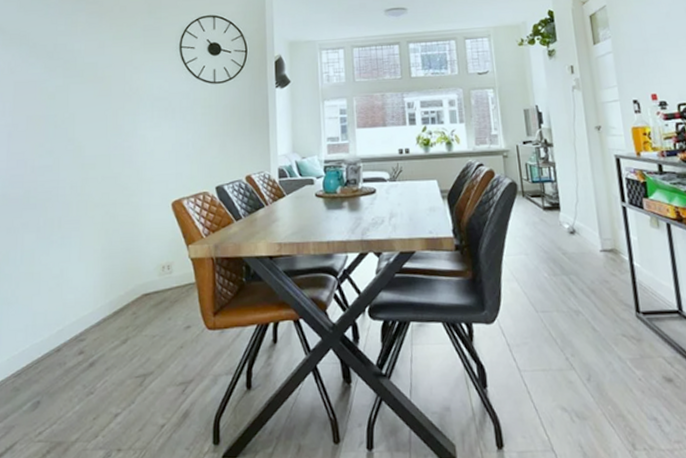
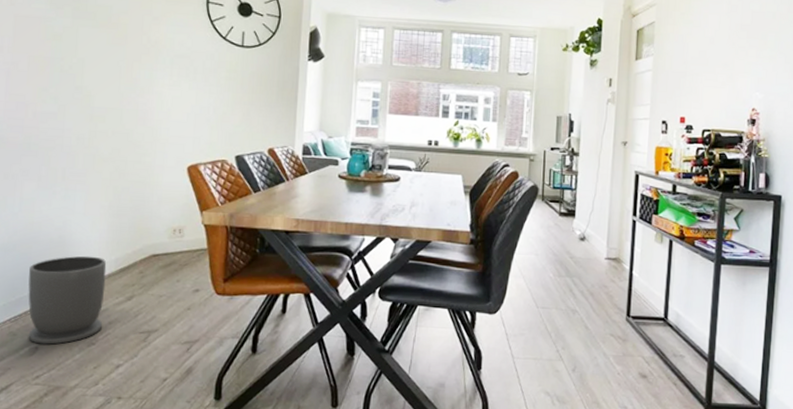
planter pot: none [30,301,102,398] -> present [28,255,107,345]

